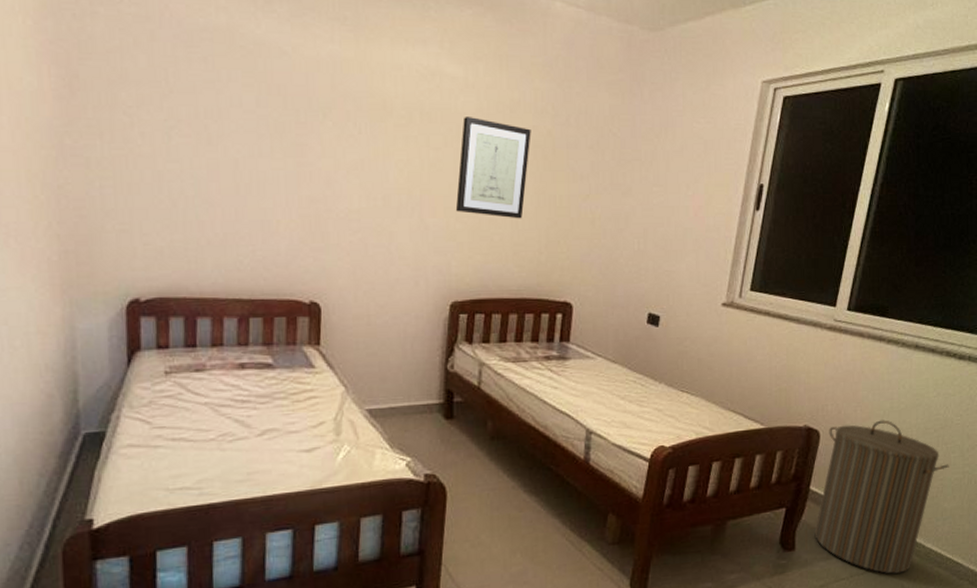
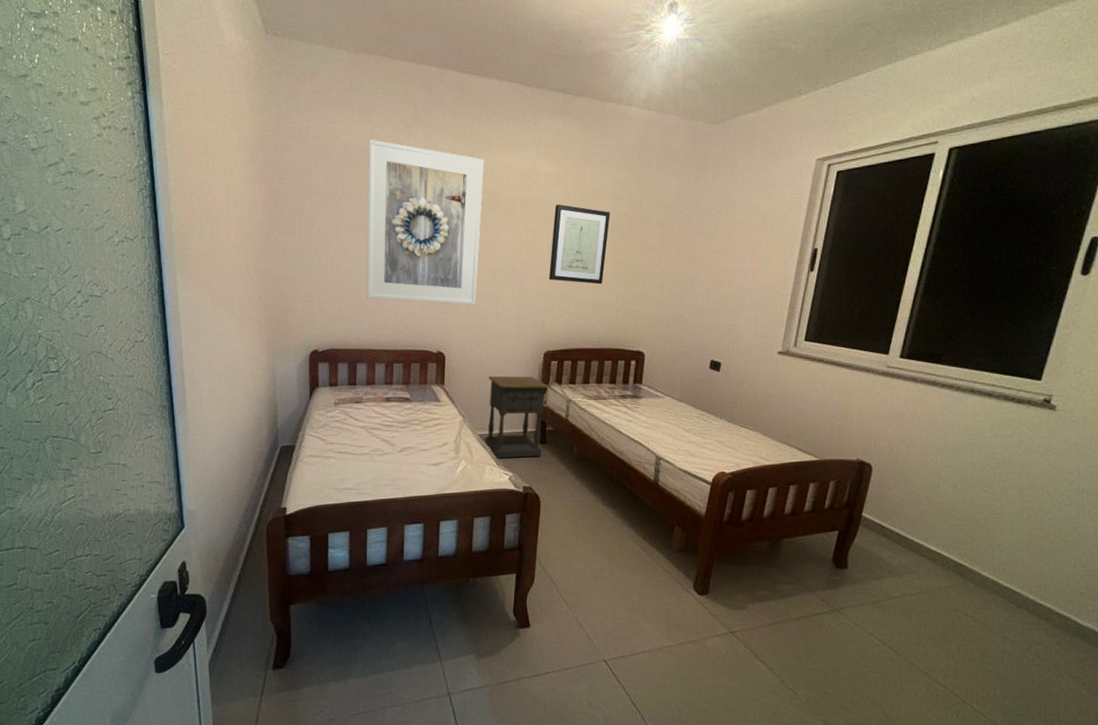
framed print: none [210,14,373,242] -> present [366,139,485,305]
nightstand: none [374,333,457,440] -> present [484,375,549,458]
laundry hamper: present [814,420,949,574] -> none [867,457,1007,597]

